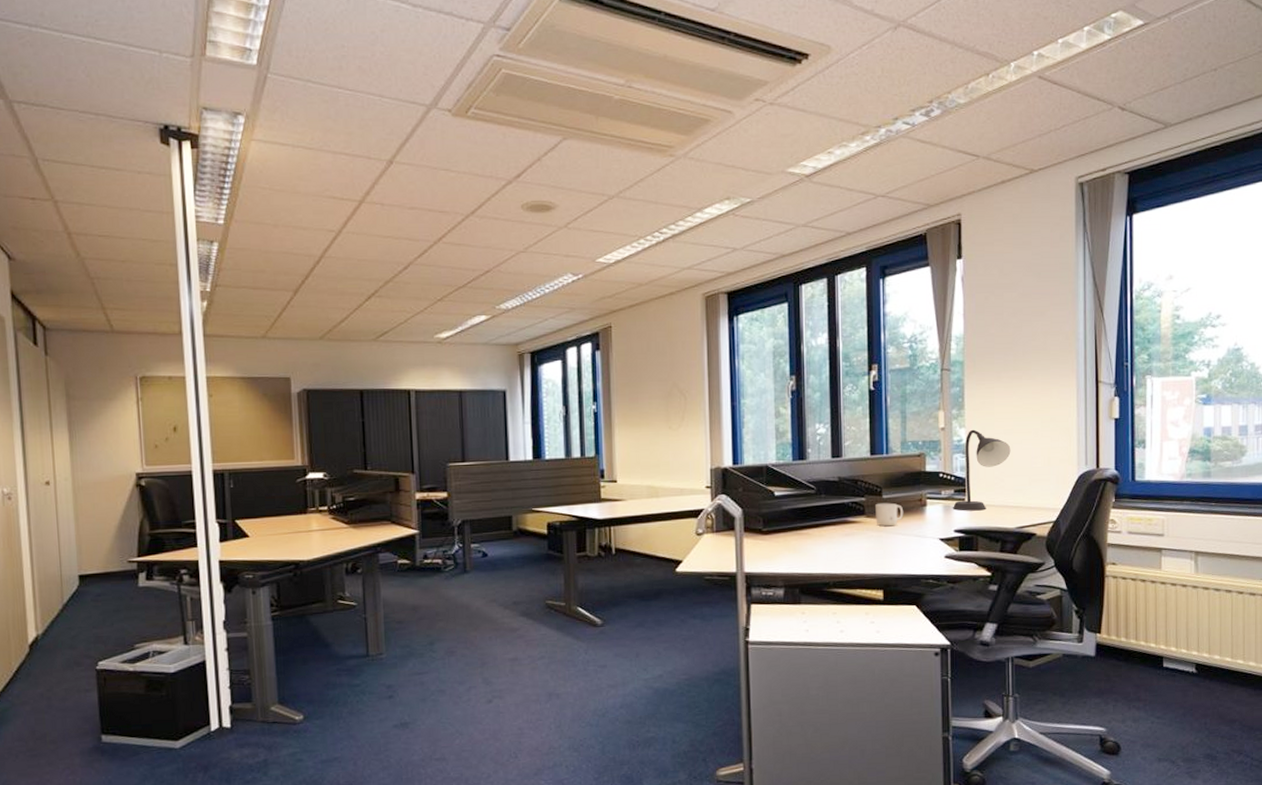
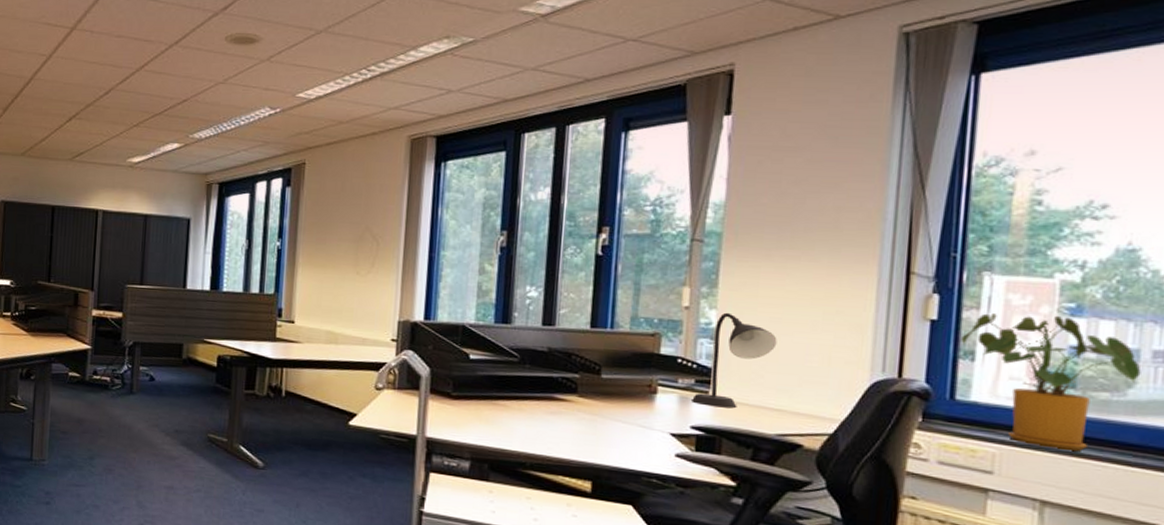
mug: present [874,502,904,527] -> none [590,382,627,411]
house plant: none [1136,405,1249,511] -> present [961,313,1141,452]

